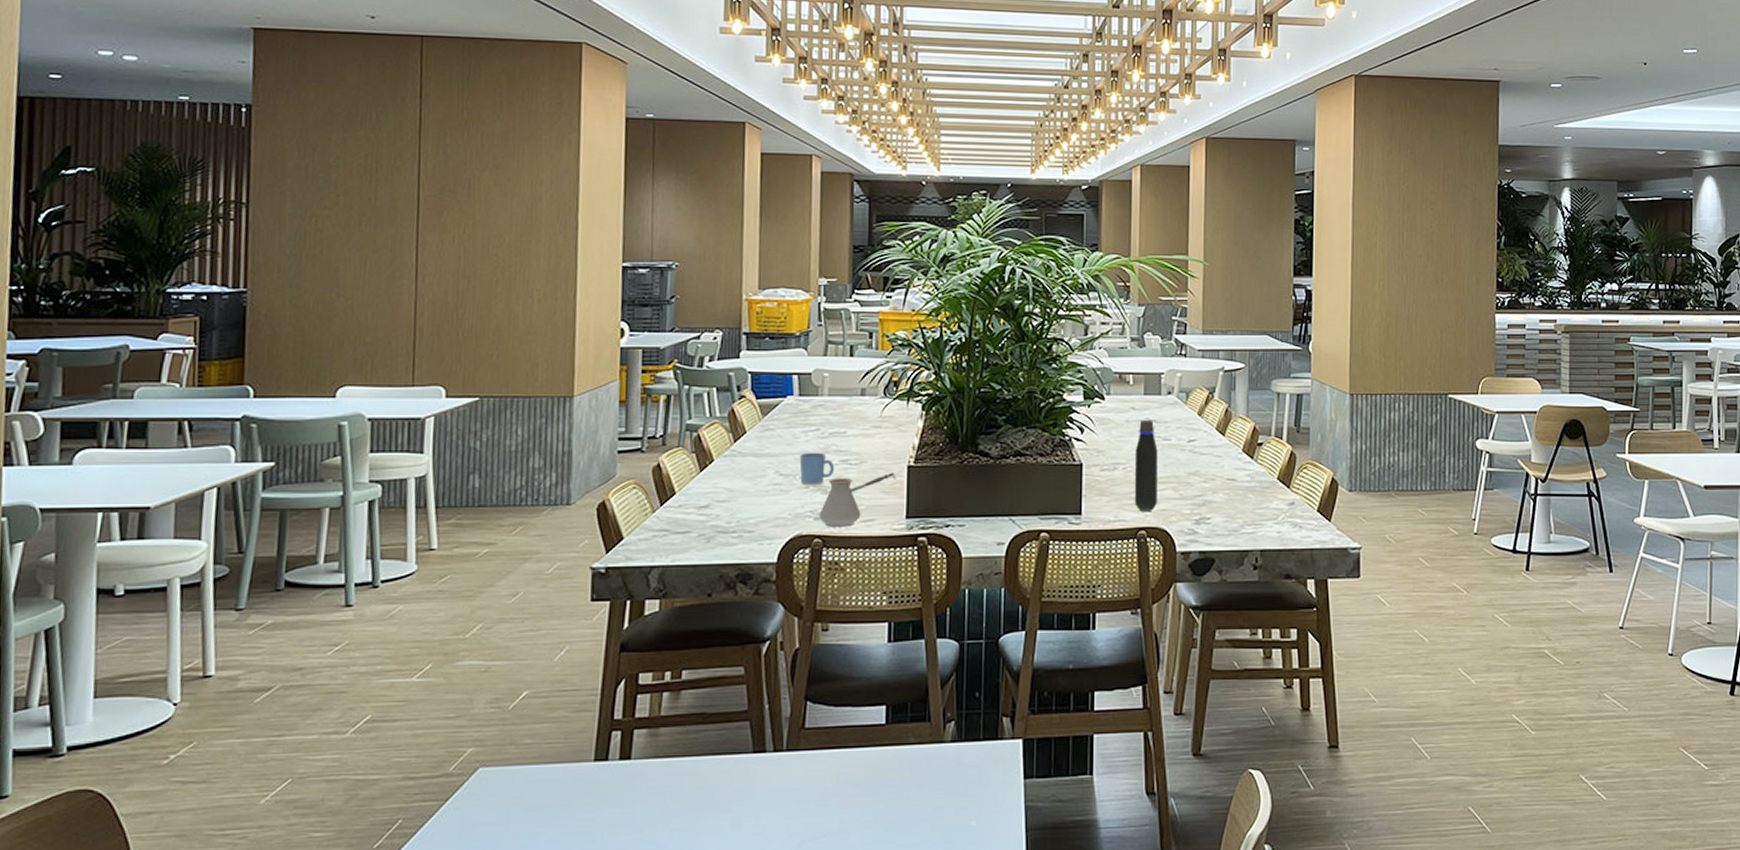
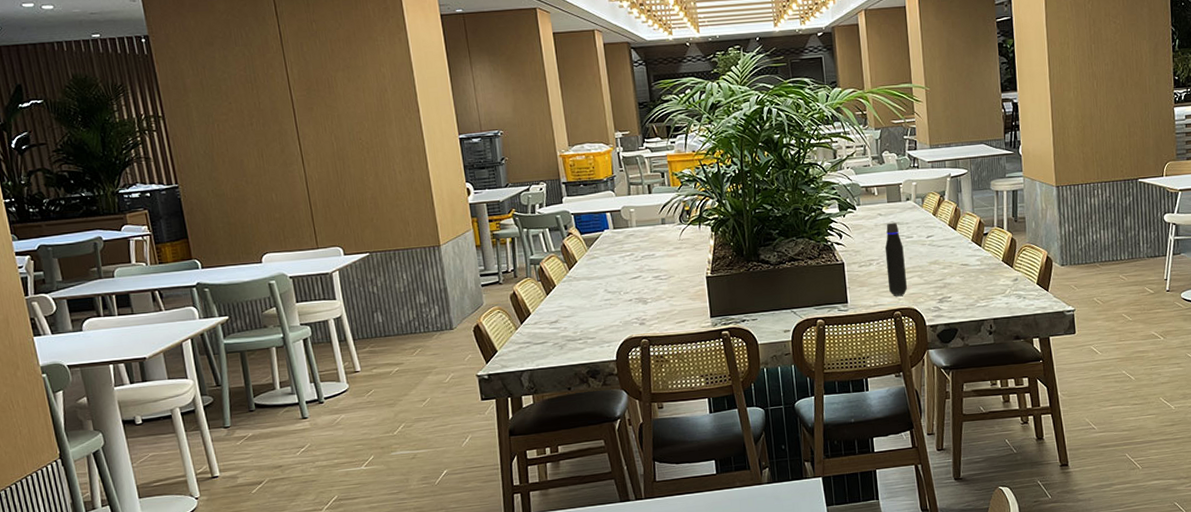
mug: present [799,452,834,486] -> none [621,272,650,299]
coffee pot: present [819,472,897,527] -> none [643,282,699,330]

